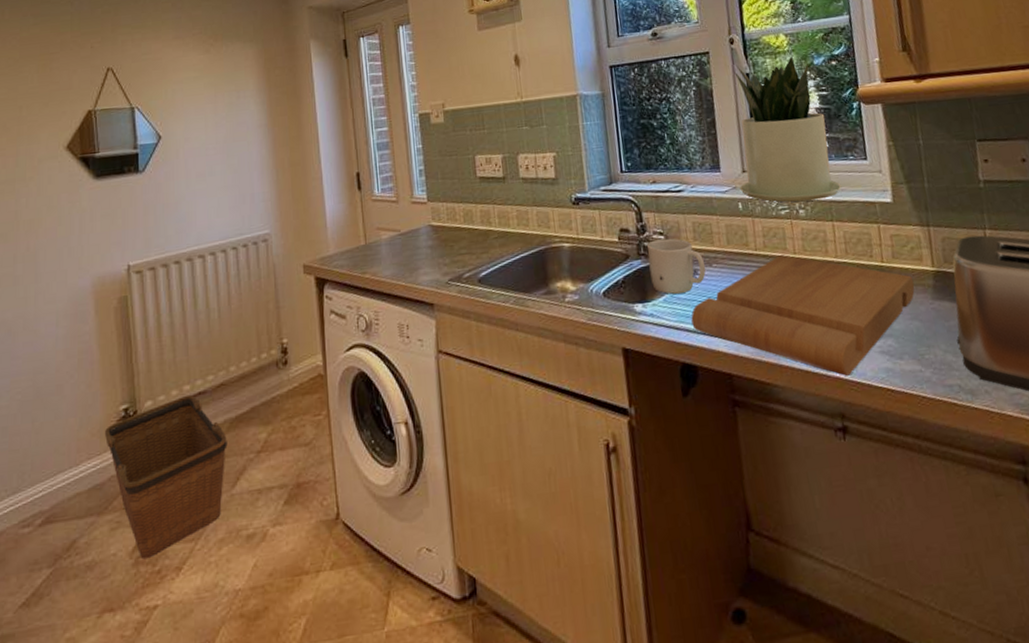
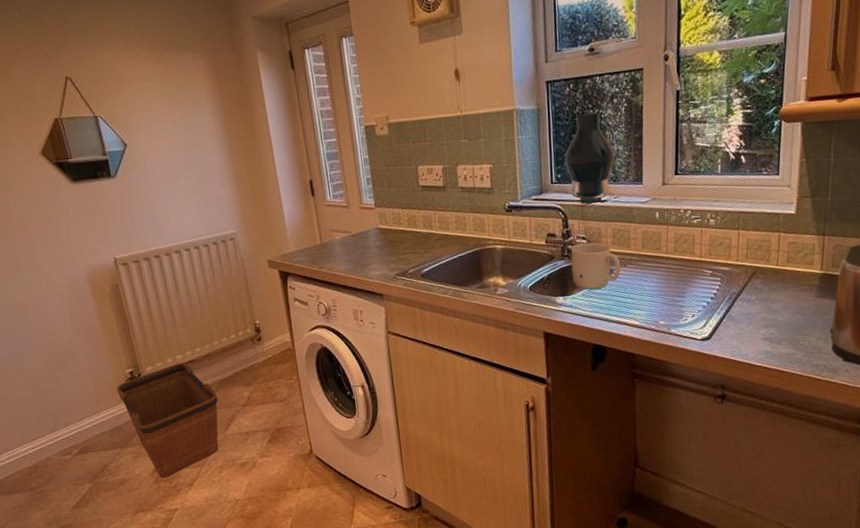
vase: none [634,97,688,196] -> present [565,112,614,205]
cutting board: present [691,255,915,376] -> none [604,258,802,357]
planter: present [733,57,842,203] -> none [658,74,752,213]

